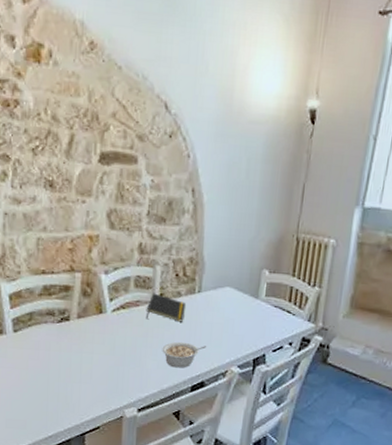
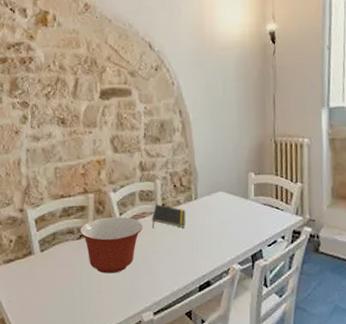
mixing bowl: none [61,301,136,364] -> present [80,217,143,274]
legume: present [162,341,206,368] -> none [169,245,208,270]

